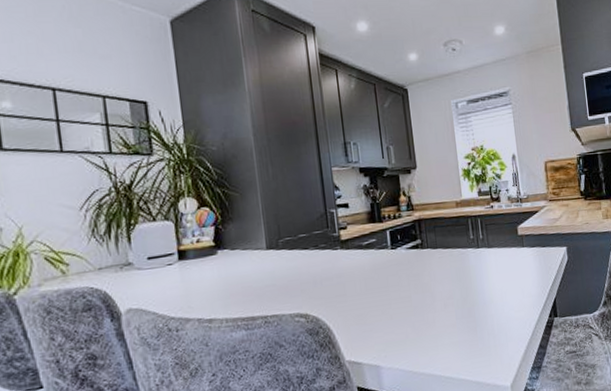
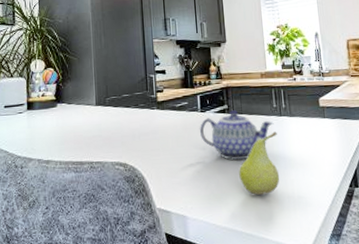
teapot: none [391,243,471,300] -> present [200,109,274,160]
fruit: none [435,265,479,335] -> present [239,131,280,195]

